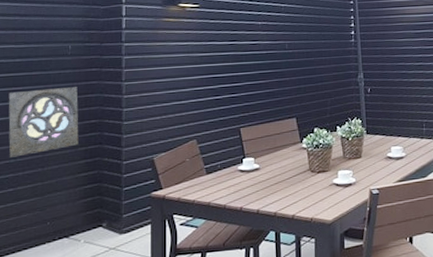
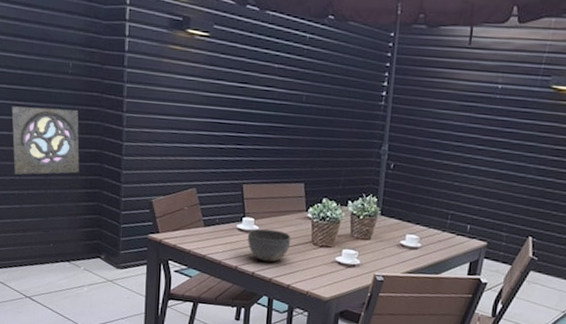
bowl: none [249,164,290,197] -> present [247,229,291,263]

